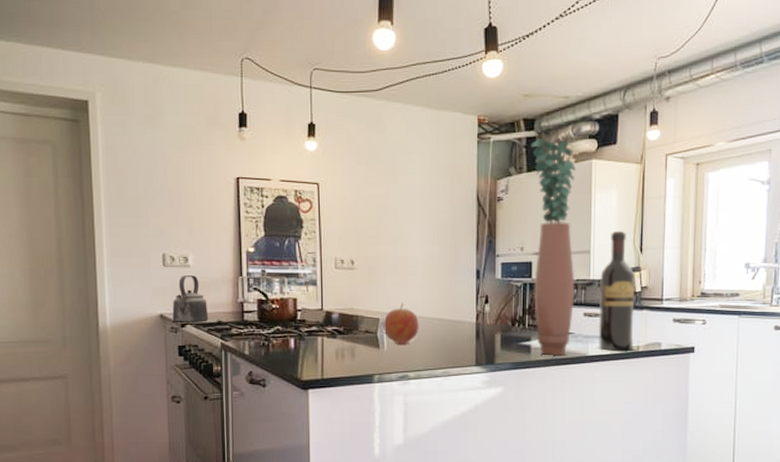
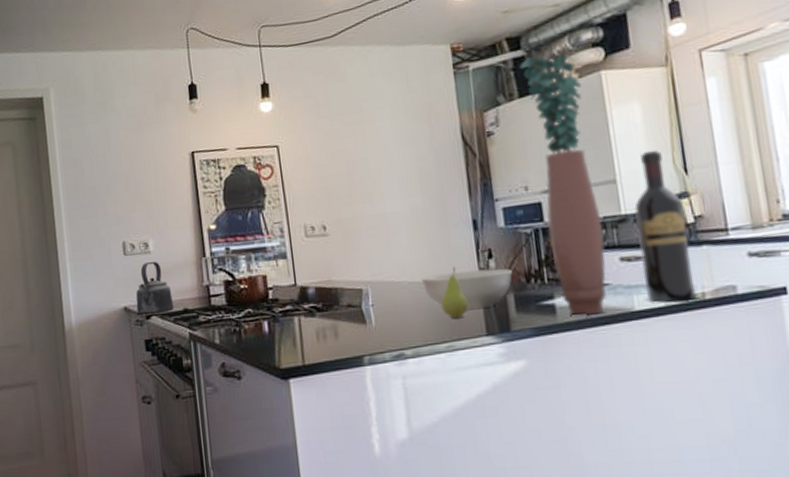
fruit: present [383,303,419,345] -> none [367,268,411,318]
bowl: none [429,312,503,344] -> present [421,268,513,311]
fruit: none [444,307,464,350] -> present [441,267,469,319]

